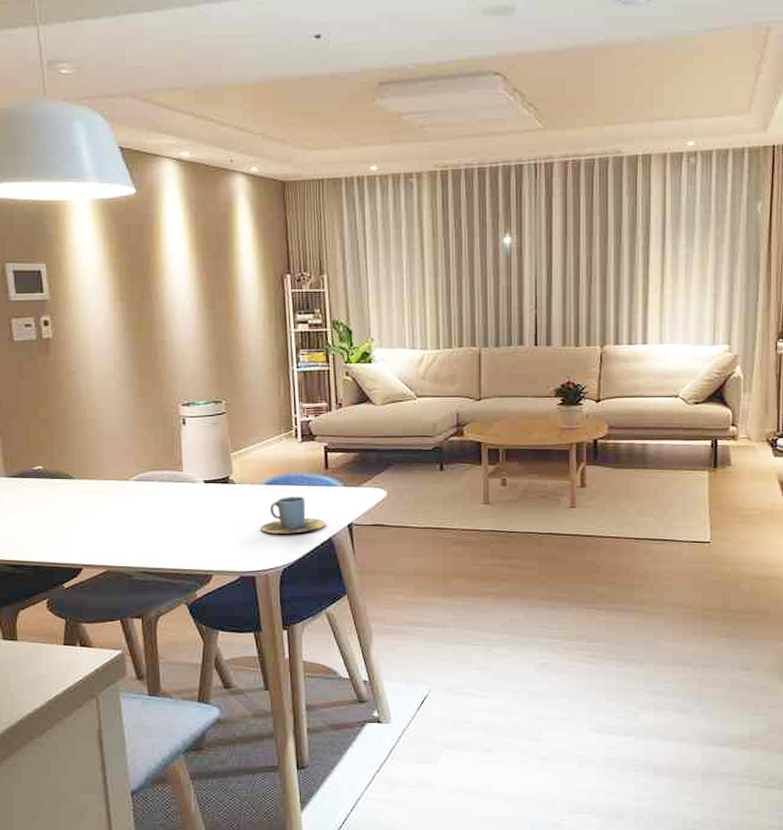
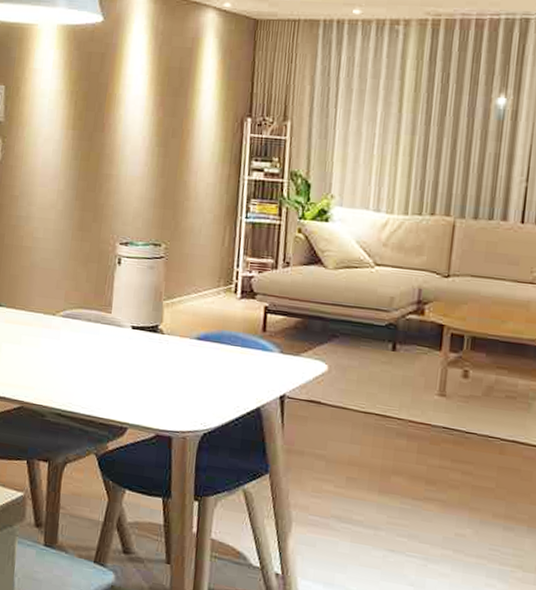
cup: present [259,497,326,534] -> none [183,355,256,397]

